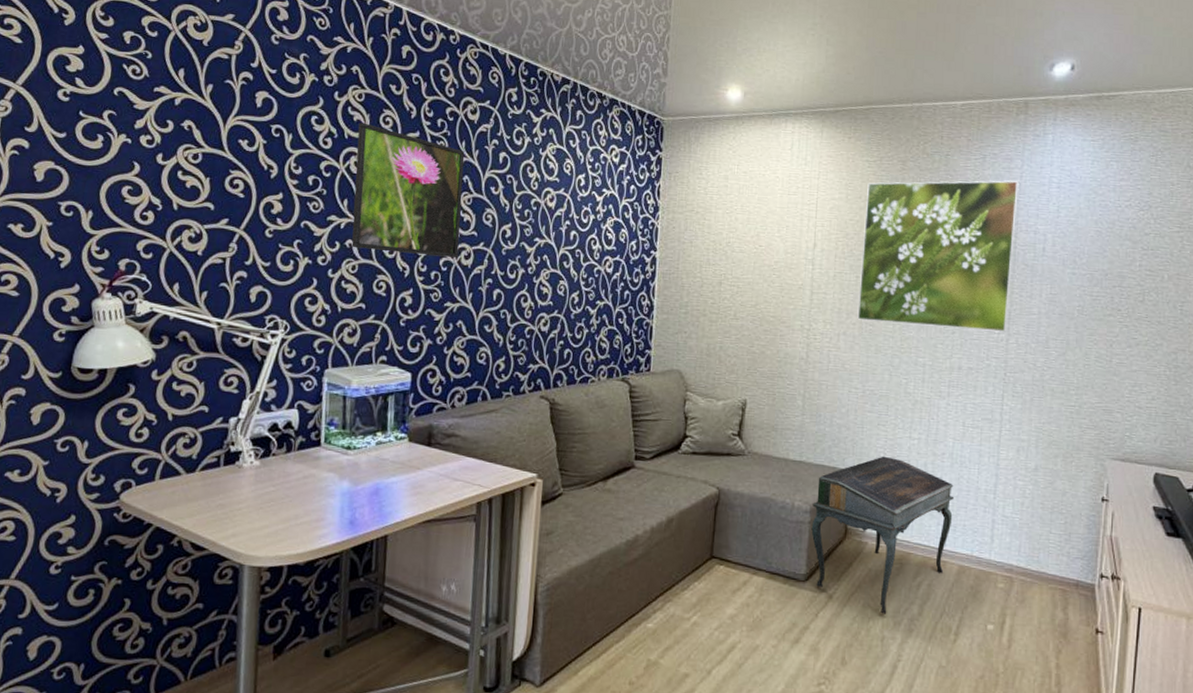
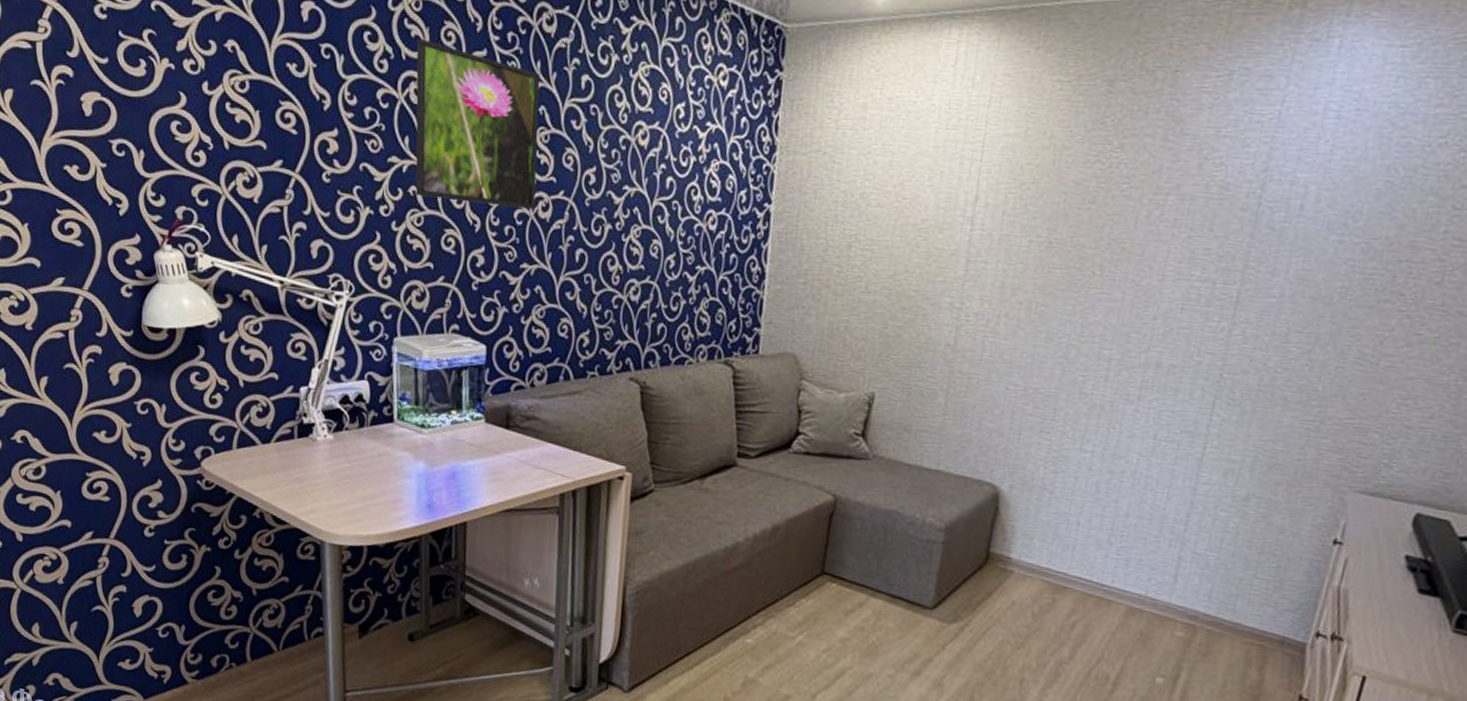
writing desk: present [811,456,955,614] -> none [944,470,1132,654]
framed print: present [857,180,1018,332] -> none [1025,107,1277,320]

